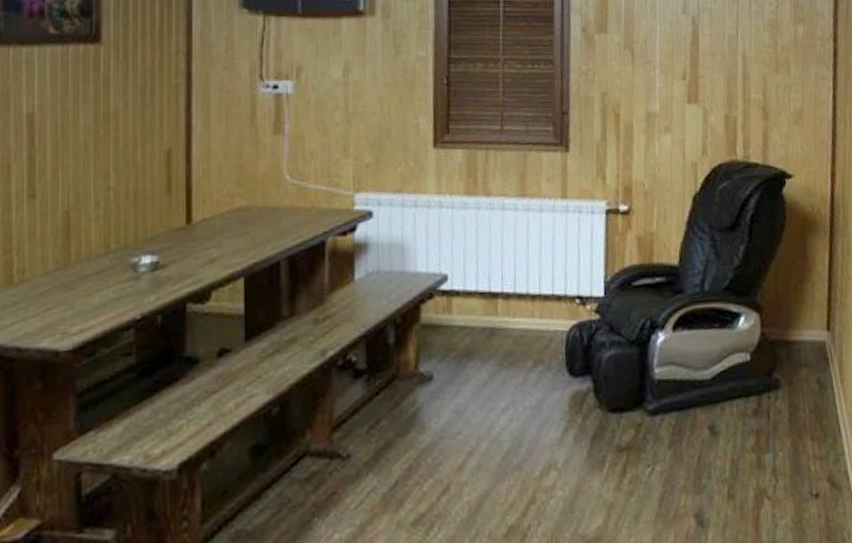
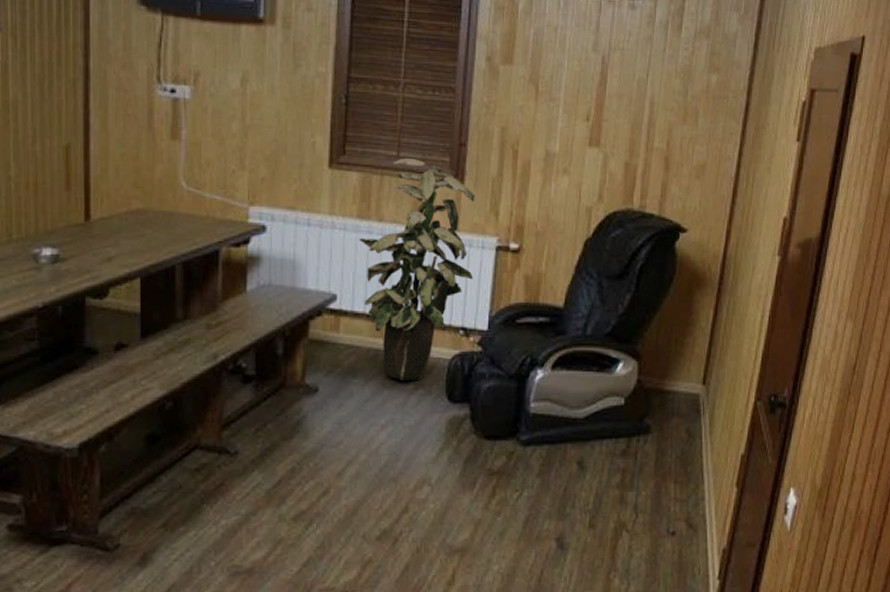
indoor plant: none [467,131,585,358] -> present [358,158,475,380]

